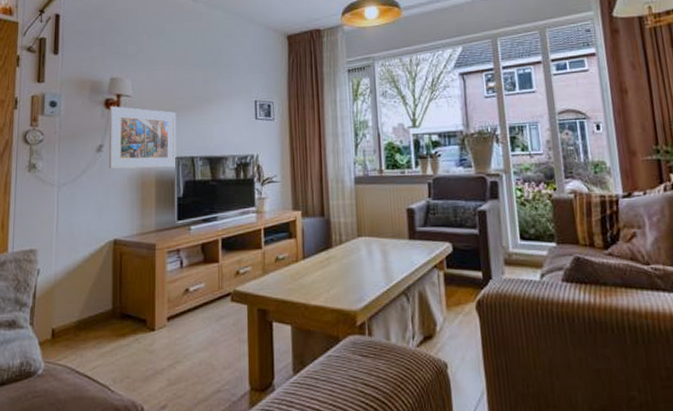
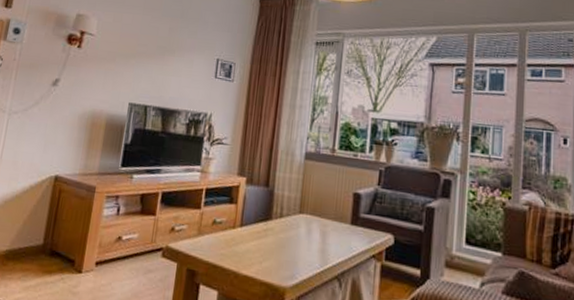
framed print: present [108,106,176,170] -> none [61,42,137,113]

